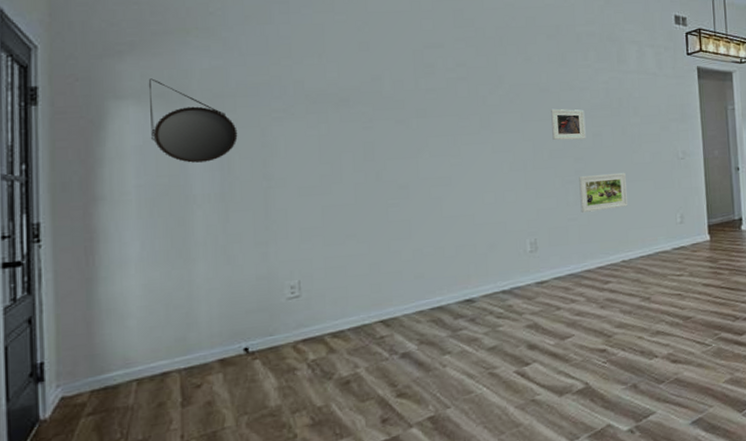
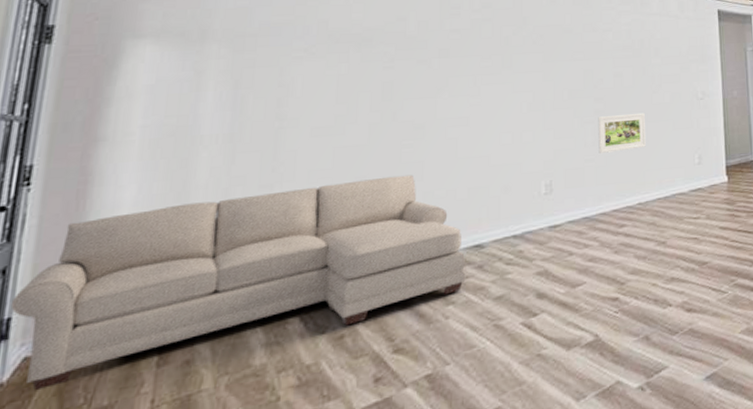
sofa: none [41,233,458,427] -> present [10,174,465,391]
home mirror: present [148,78,238,164] -> none [165,18,255,103]
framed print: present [551,108,586,141] -> none [573,49,607,81]

